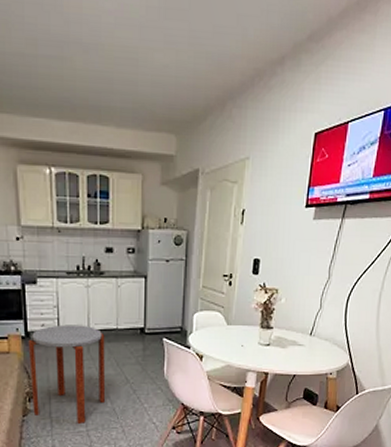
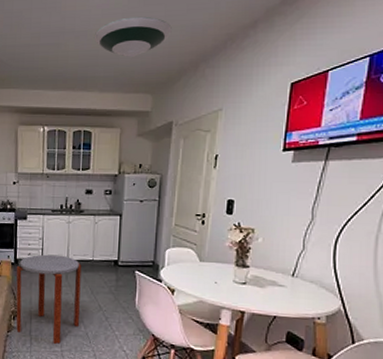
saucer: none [106,32,197,86] -> present [94,16,172,57]

